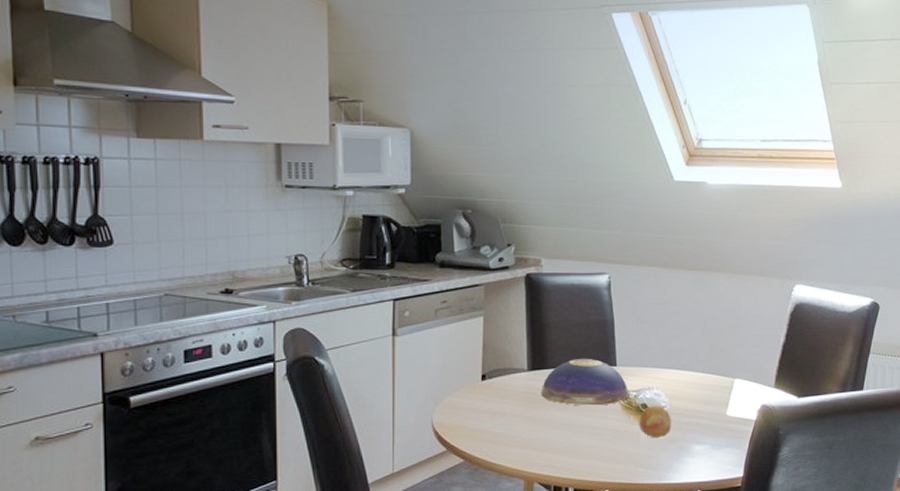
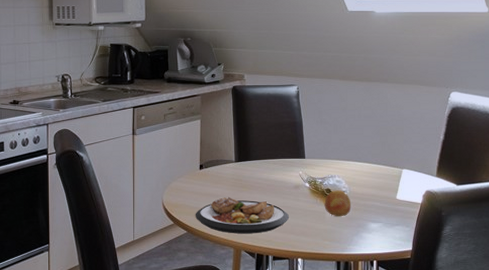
plate: none [475,415,595,462] -> present [195,196,289,234]
decorative bowl: present [541,358,628,406] -> none [245,152,315,190]

